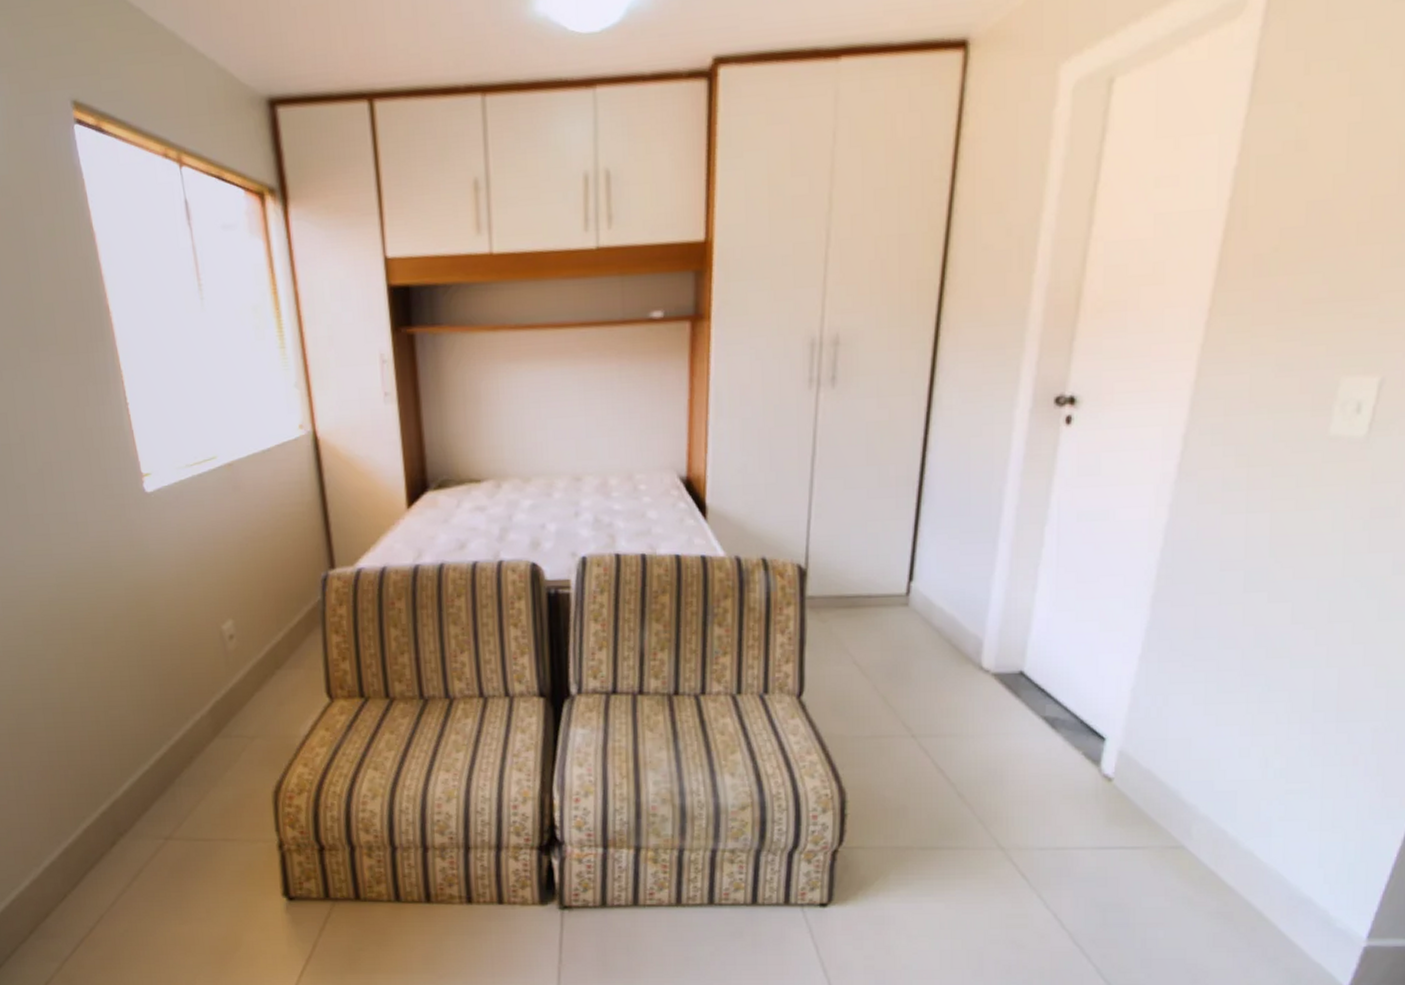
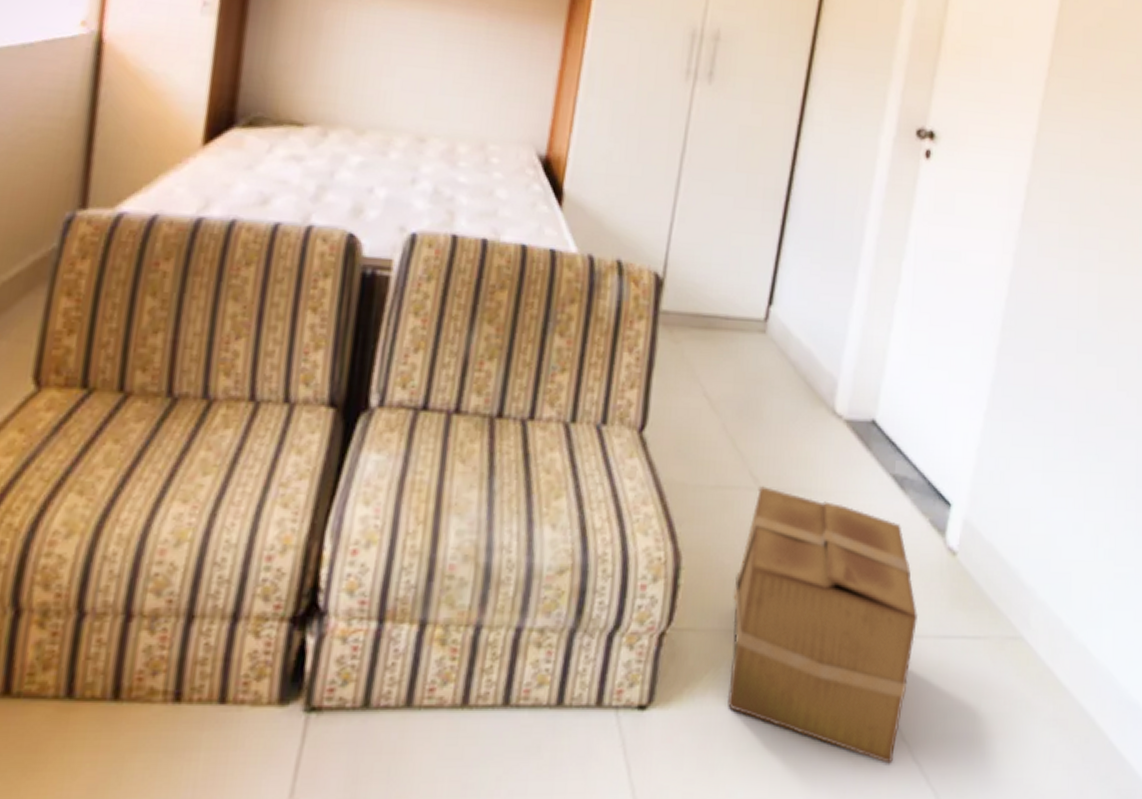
cardboard box: none [895,734,1075,948] -> present [727,486,919,765]

